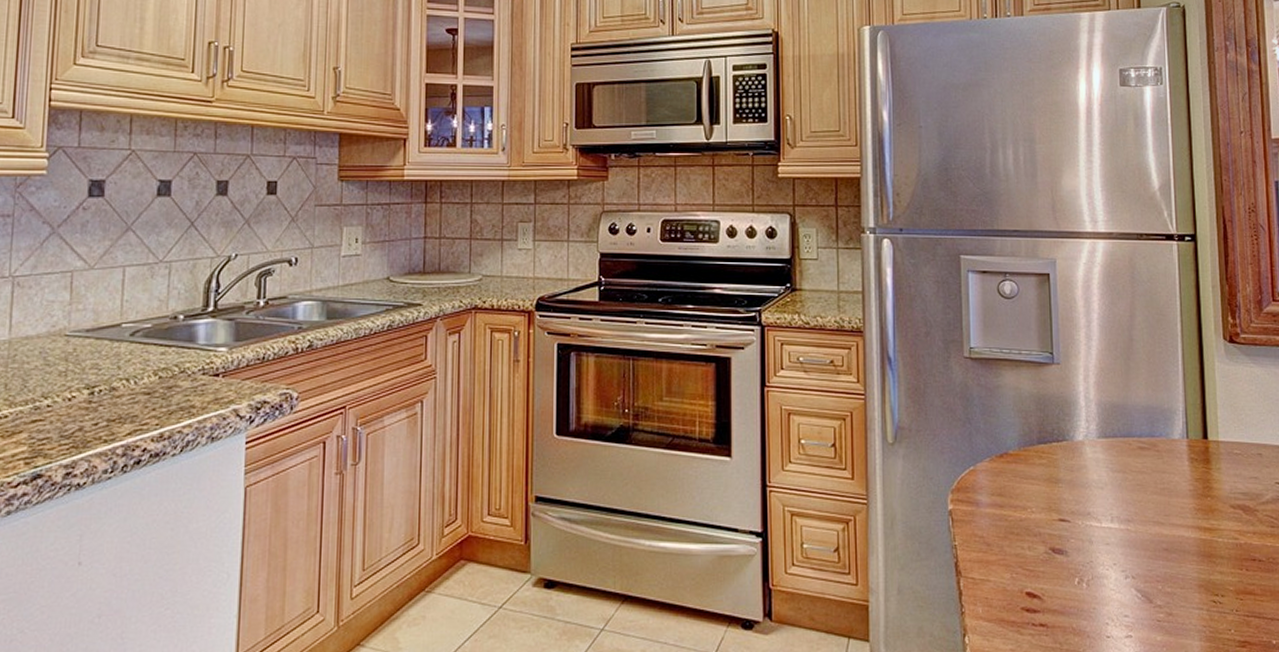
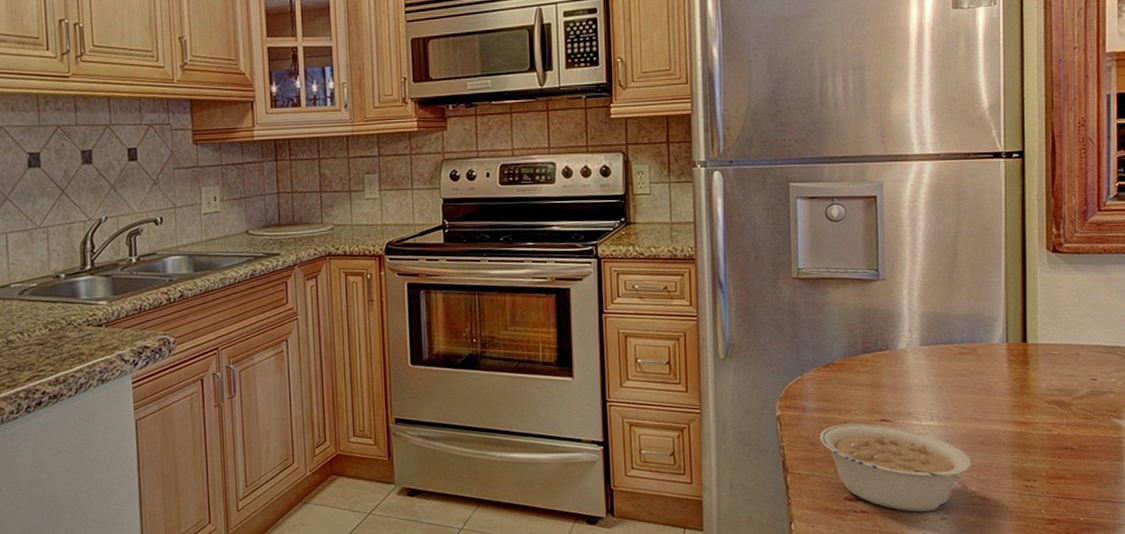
legume: none [994,522,1156,628] -> present [819,423,972,512]

